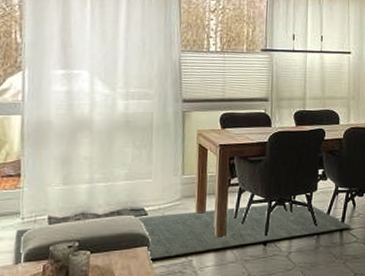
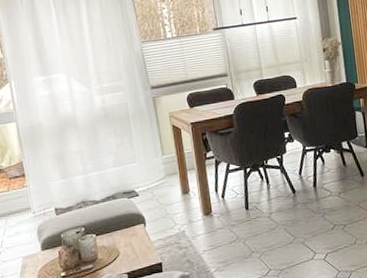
rug: present [14,200,351,267] -> none [30,163,324,256]

